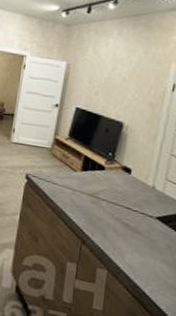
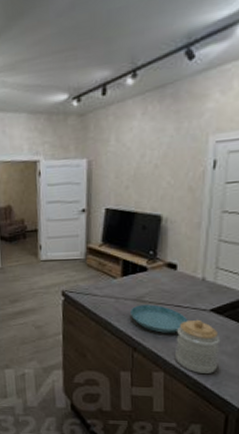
saucer: none [84,200,136,234] -> present [131,304,188,333]
jar: none [120,223,163,280] -> present [176,319,221,375]

